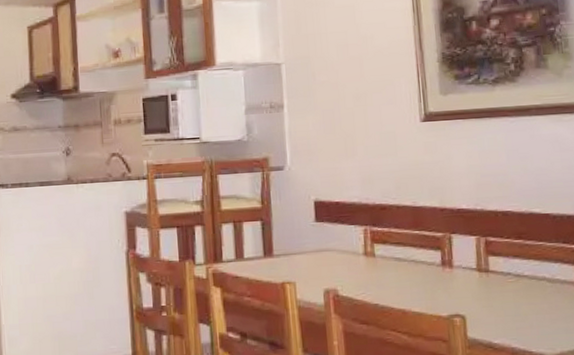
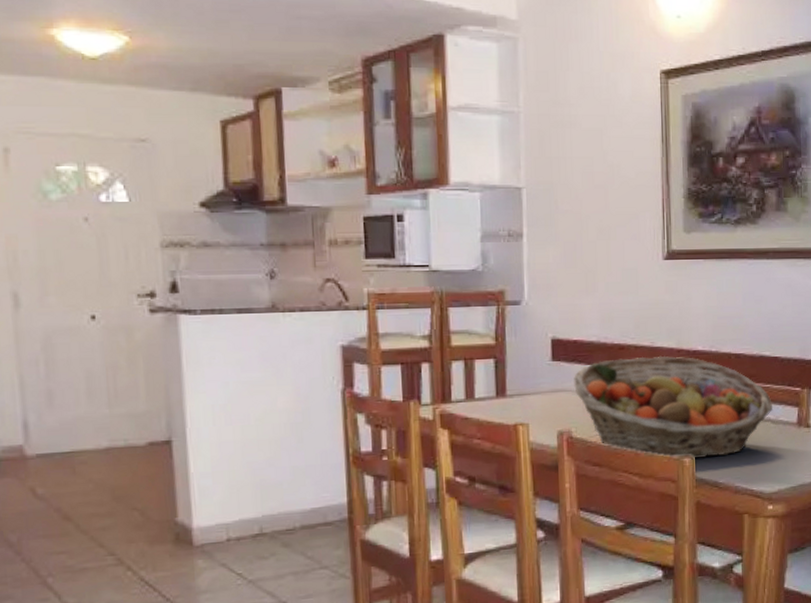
fruit basket: none [337,214,549,319] -> present [574,355,773,459]

